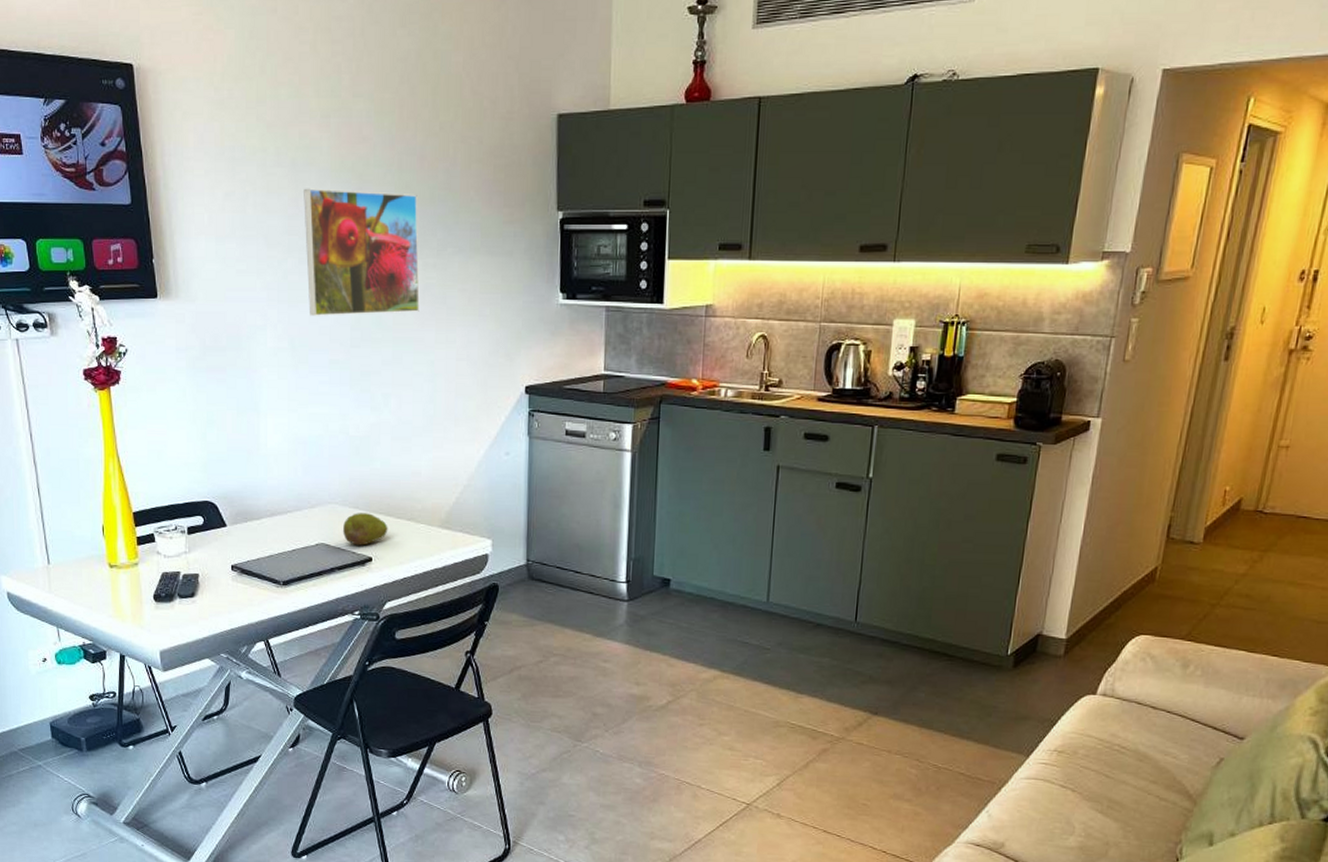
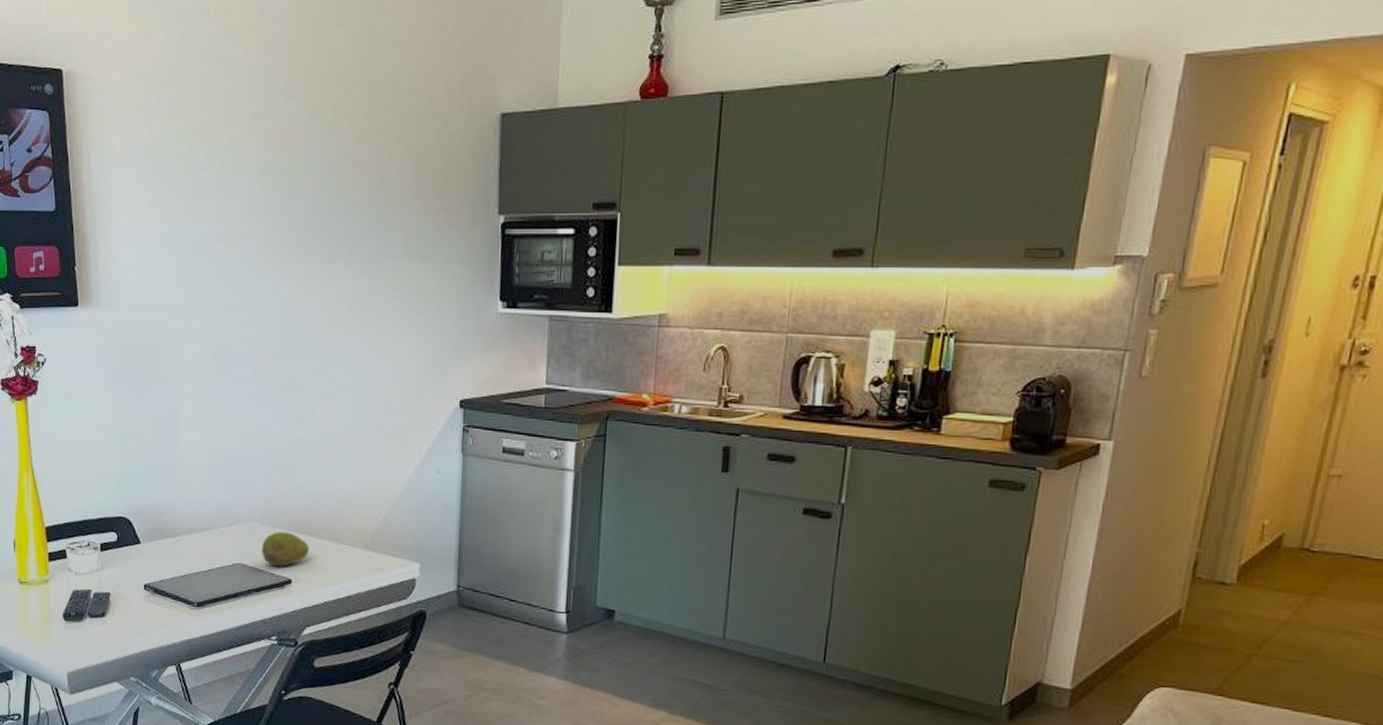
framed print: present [304,188,420,316] -> none [231,193,350,325]

